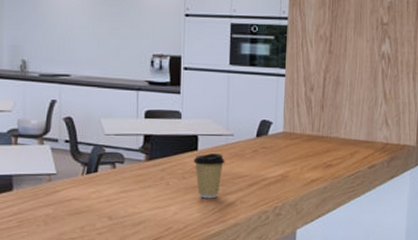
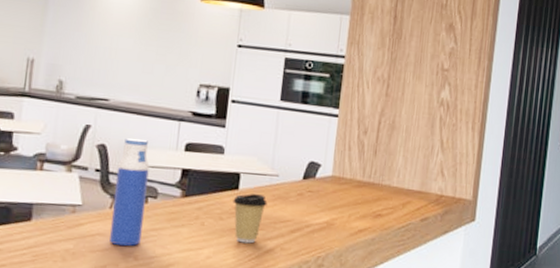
water bottle: none [84,109,114,207] -> present [109,138,150,246]

